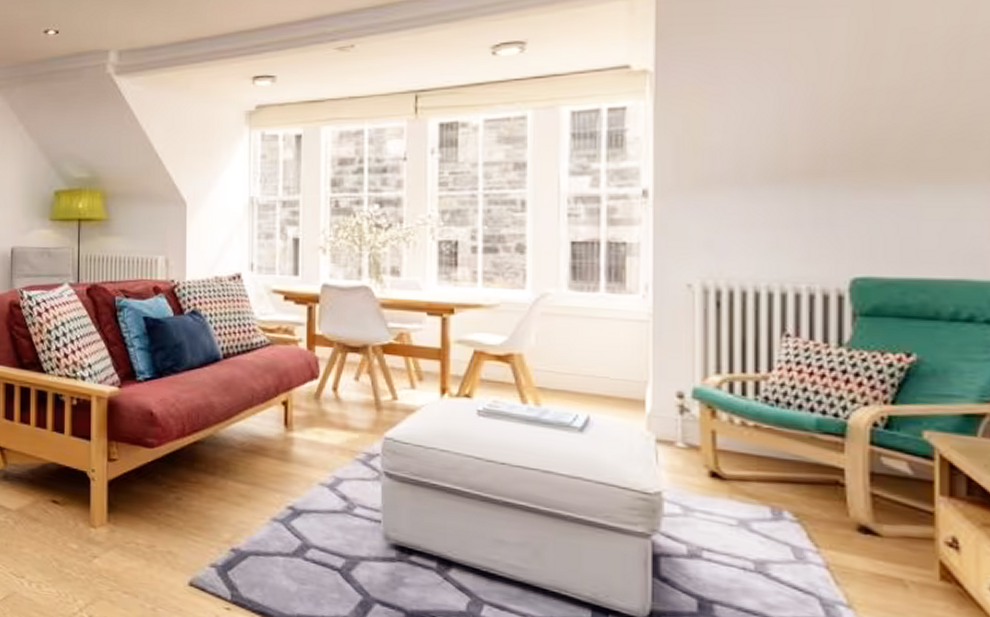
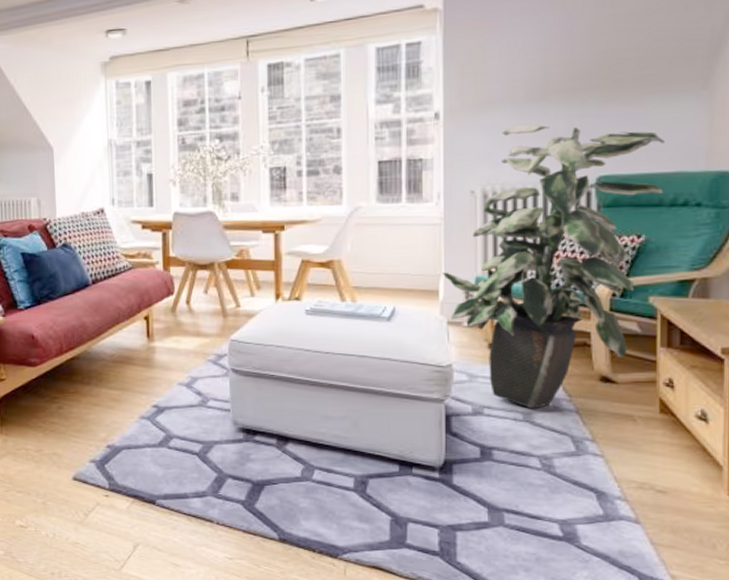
indoor plant: none [649,209,941,558] -> present [441,124,665,409]

